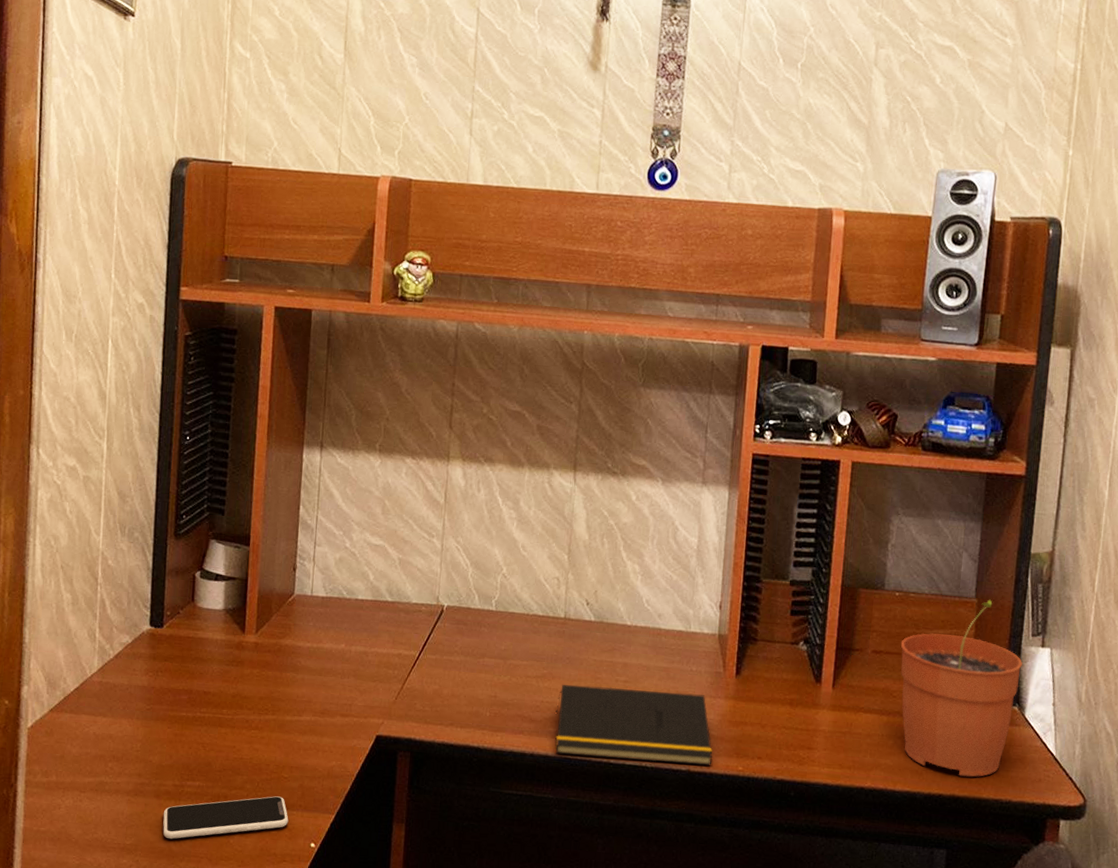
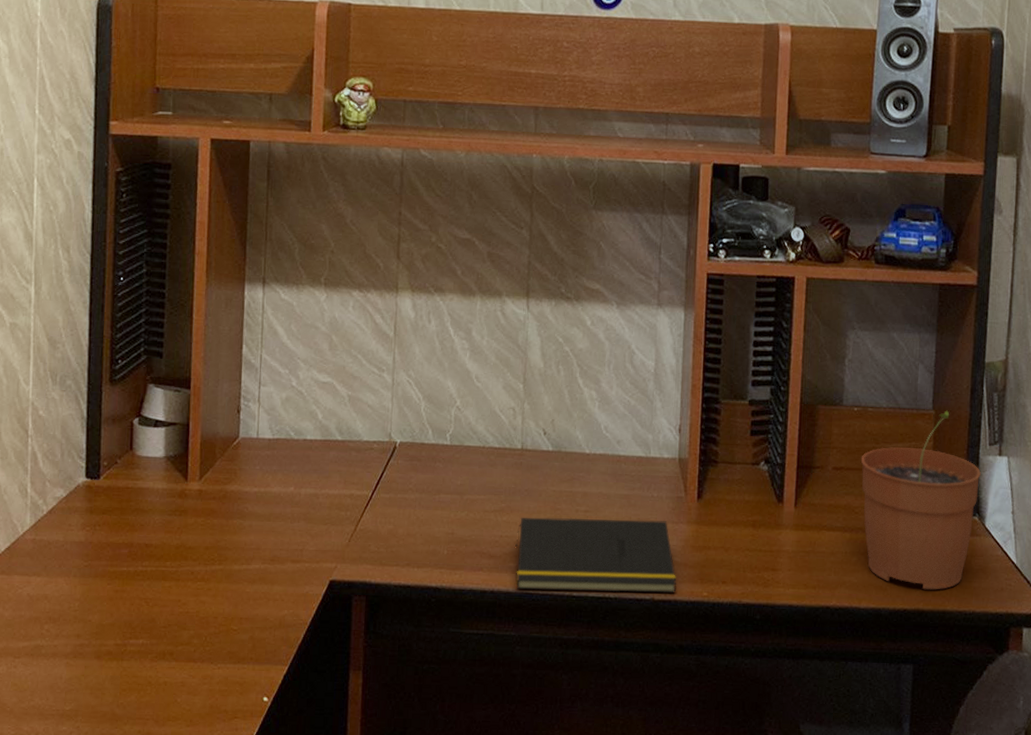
smartphone: present [163,796,289,839] -> none [104,650,239,702]

